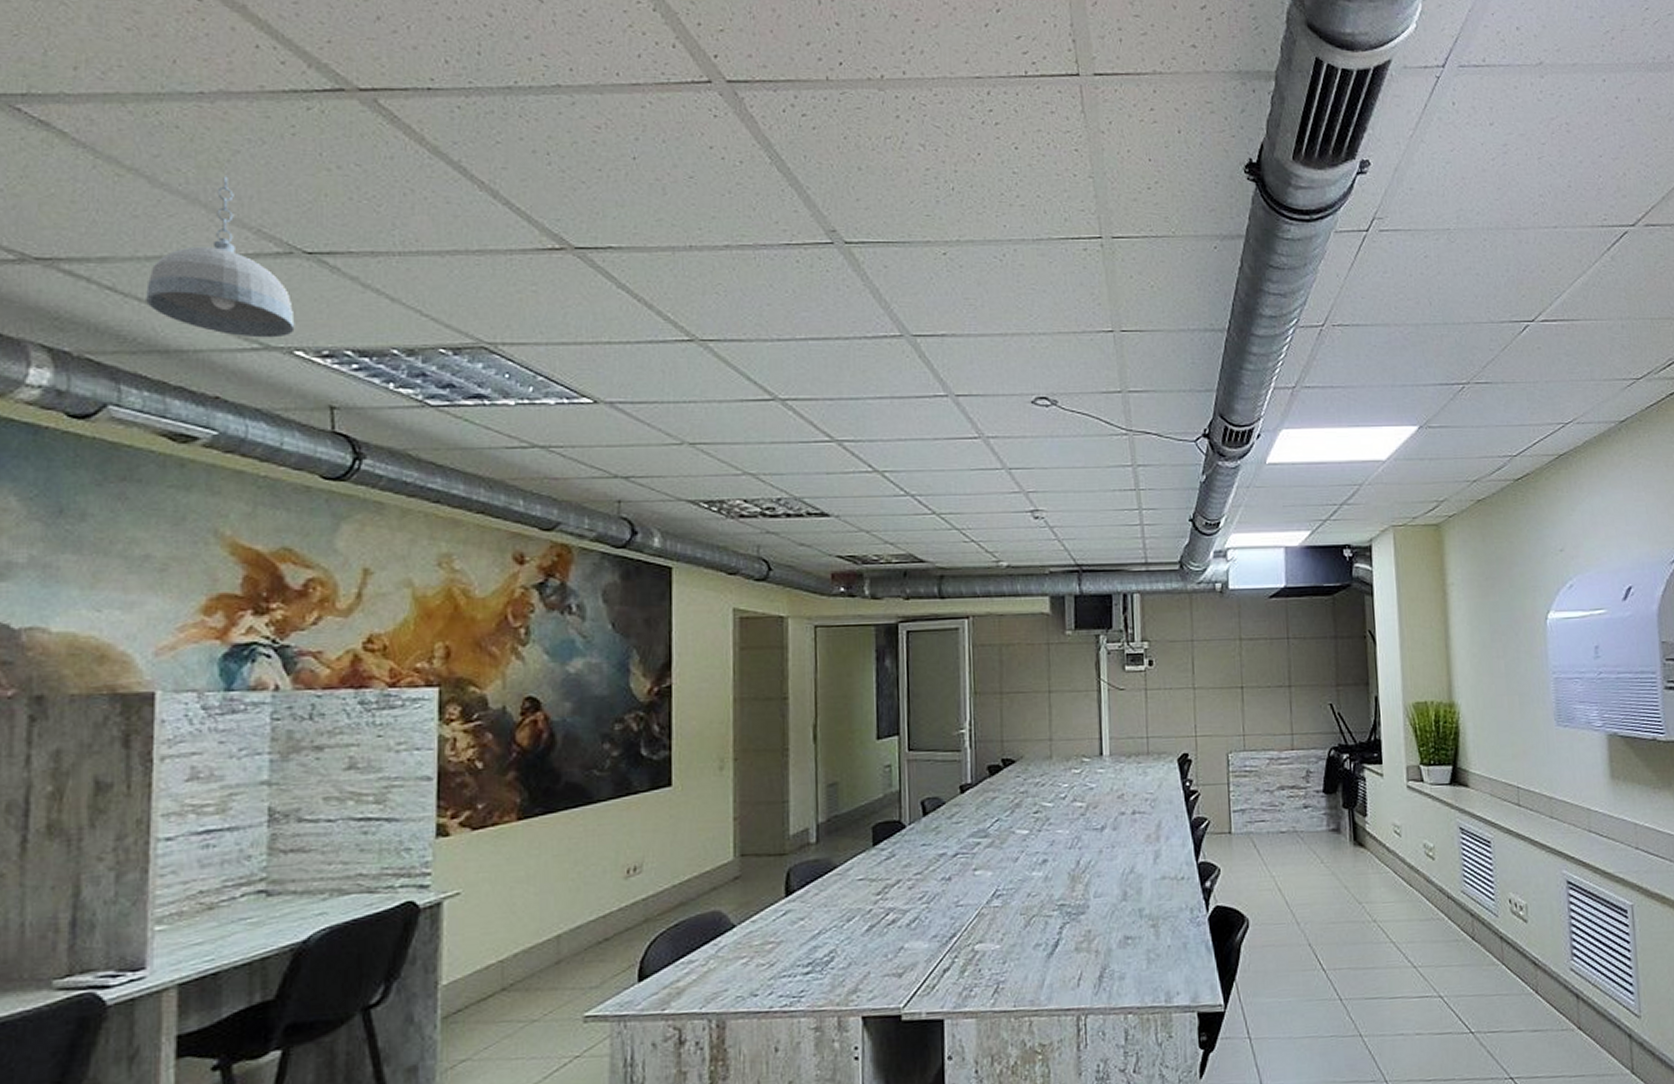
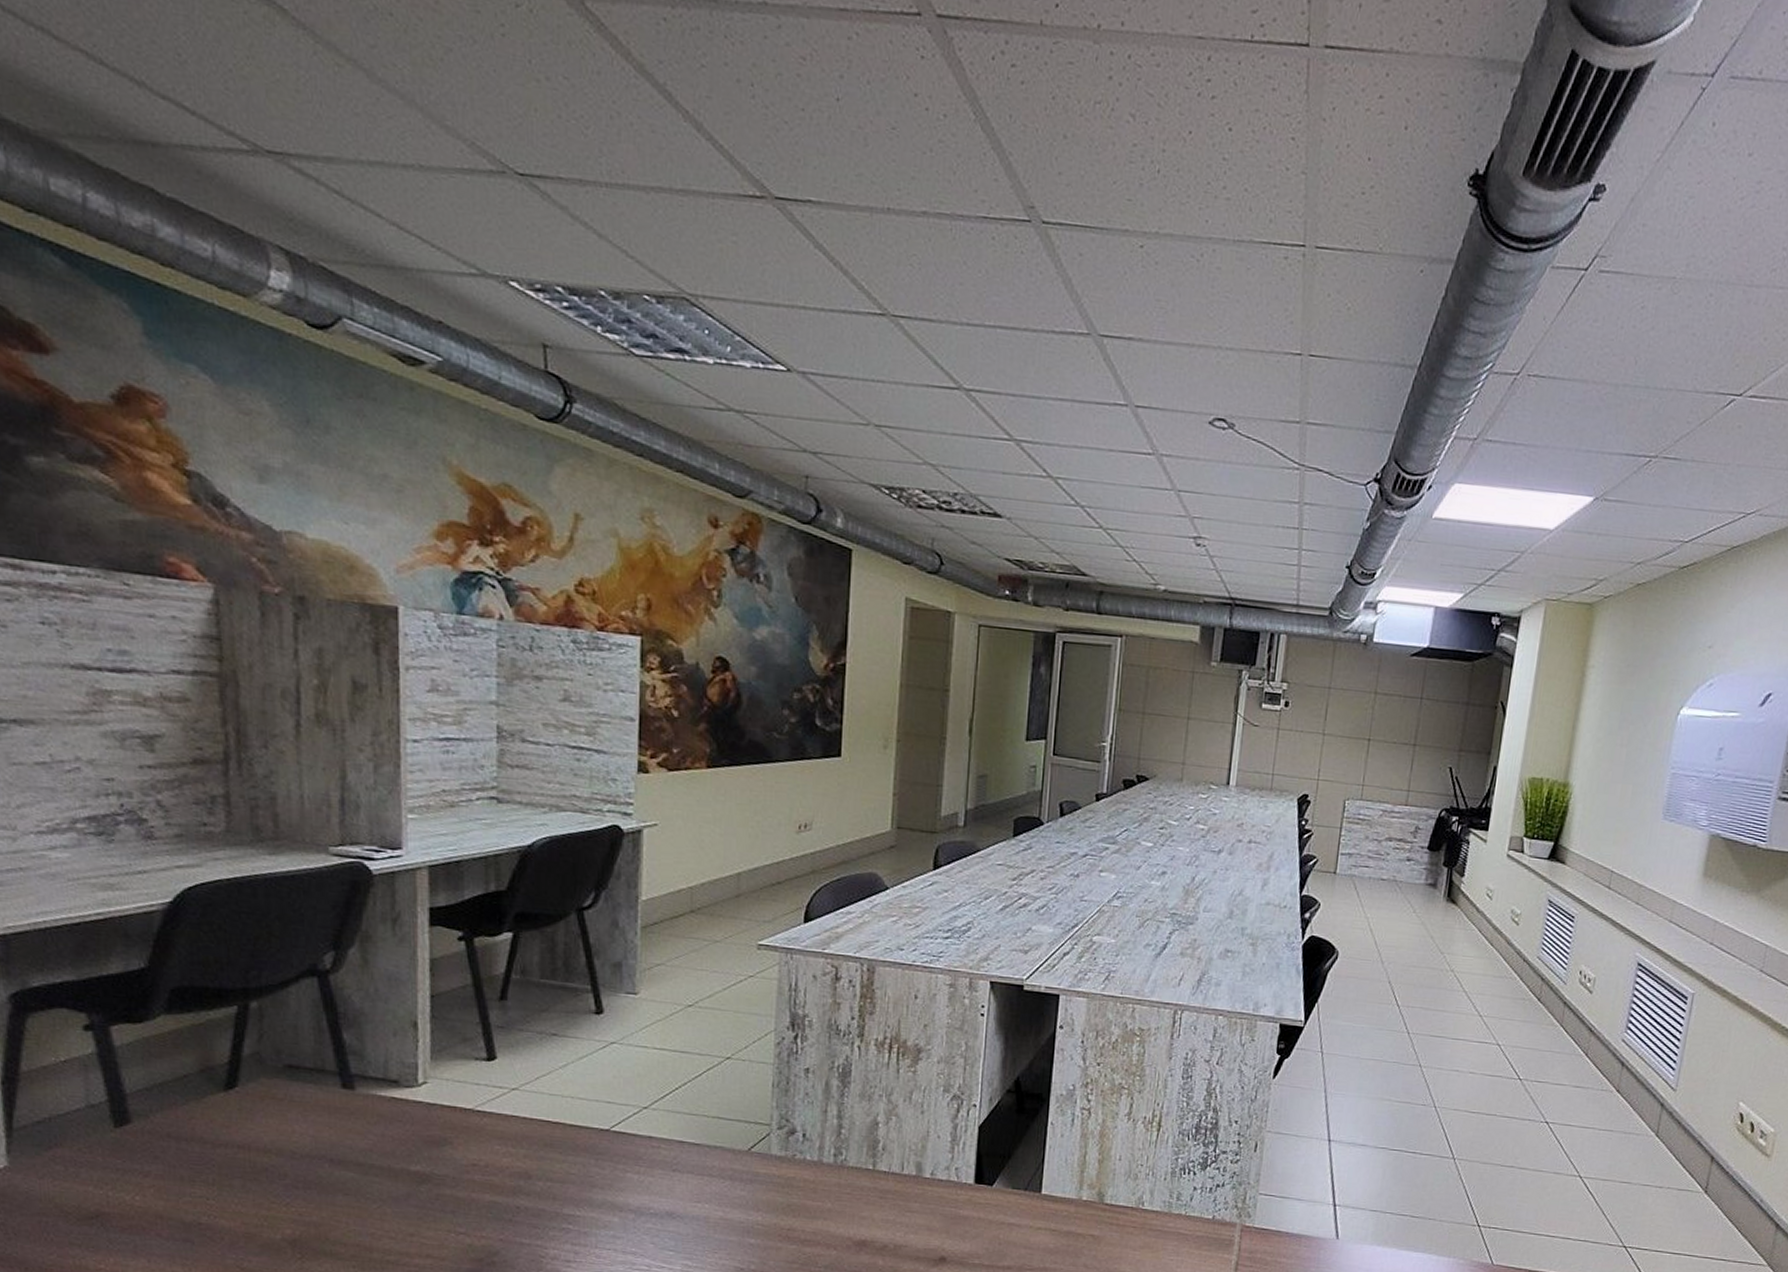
pendant light: present [146,176,295,338] -> none [370,77,509,265]

